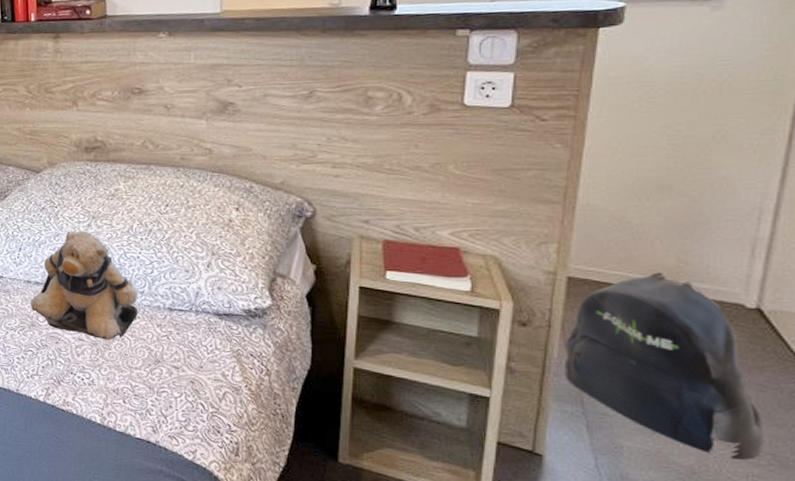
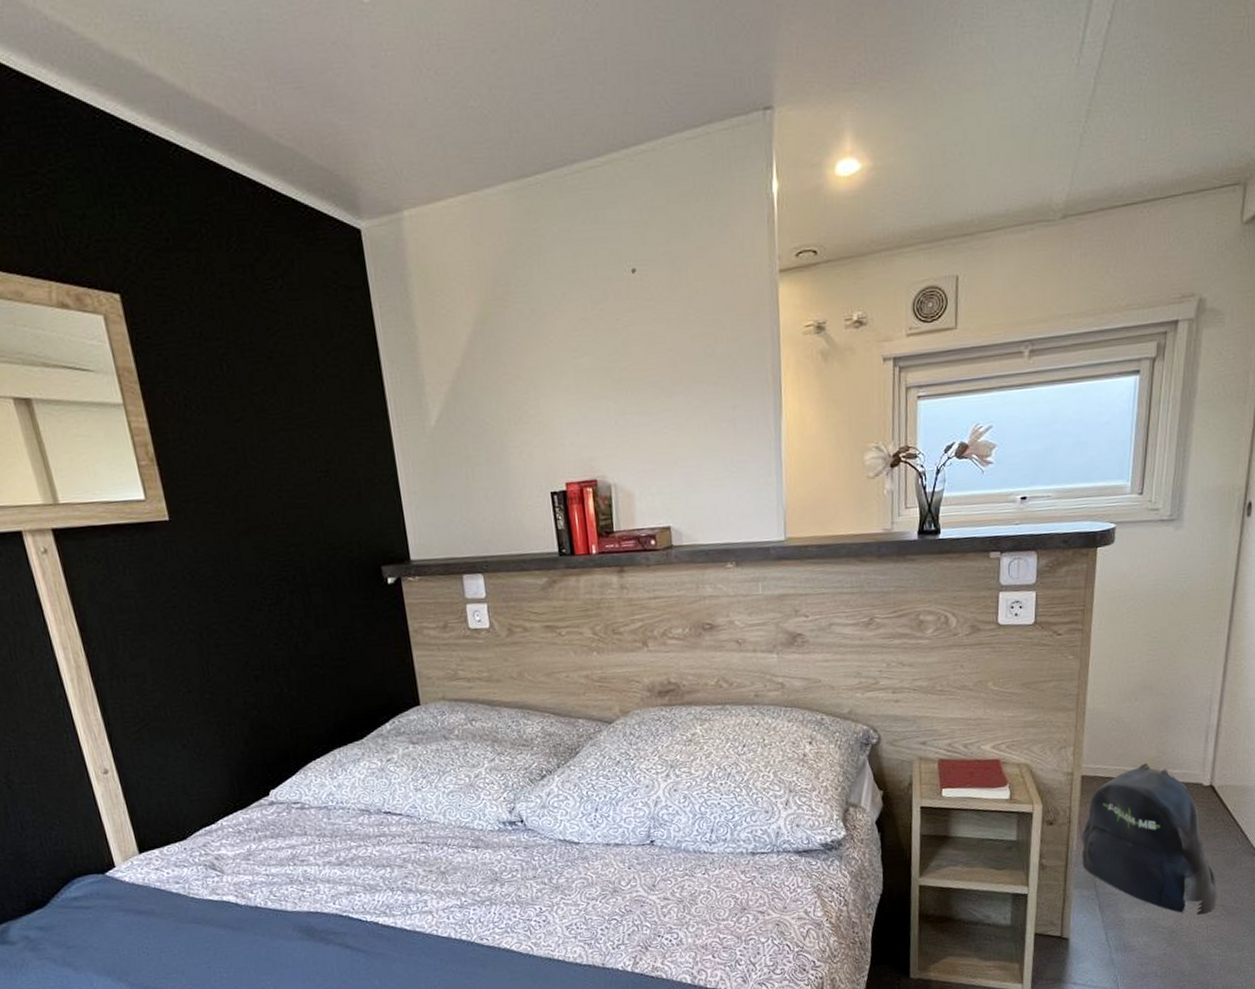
teddy bear: present [30,231,139,340] -> none [610,781,723,896]

